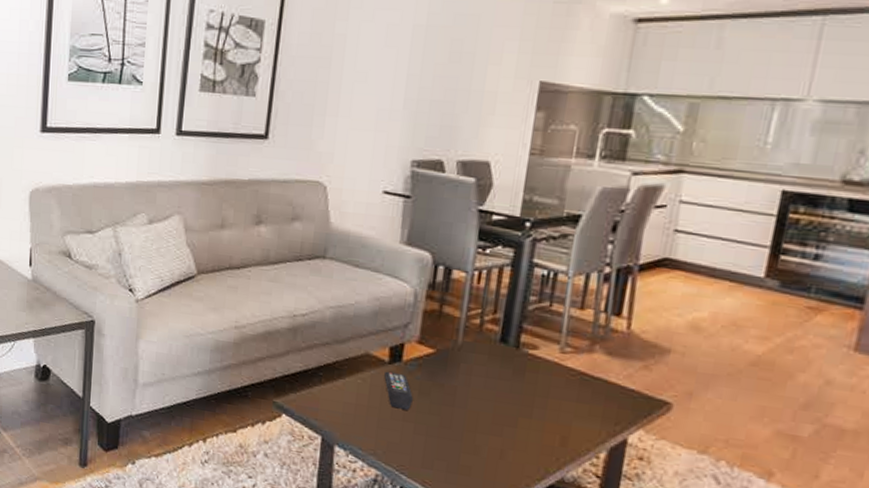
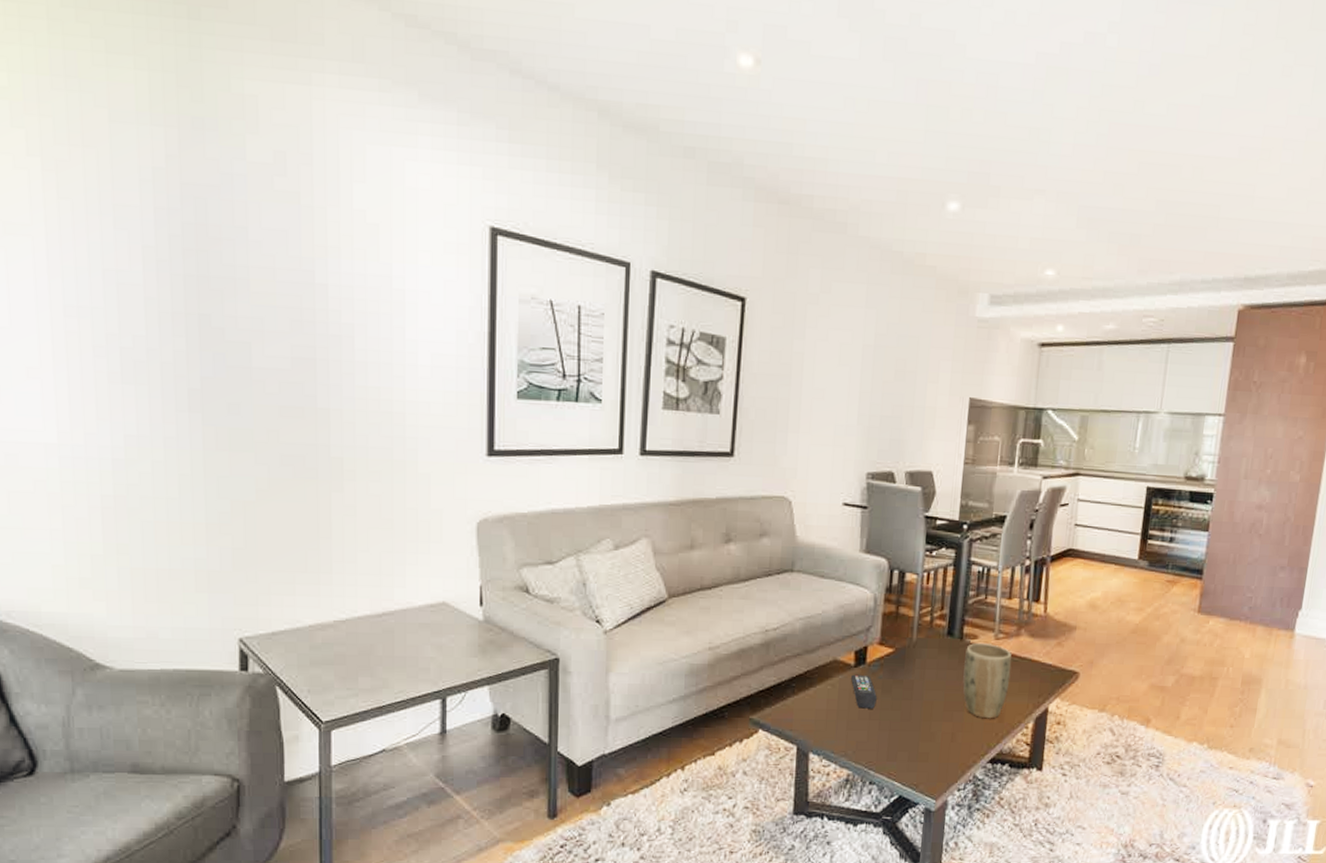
plant pot: none [517,354,582,442] -> present [963,643,1012,719]

